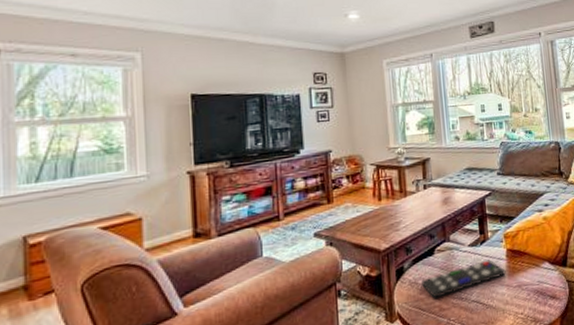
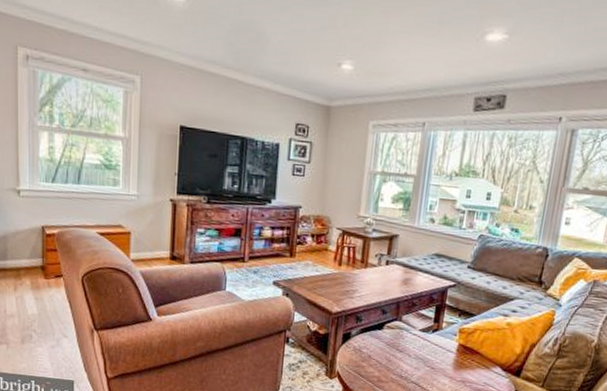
remote control: present [421,259,506,299] -> none [365,348,453,370]

